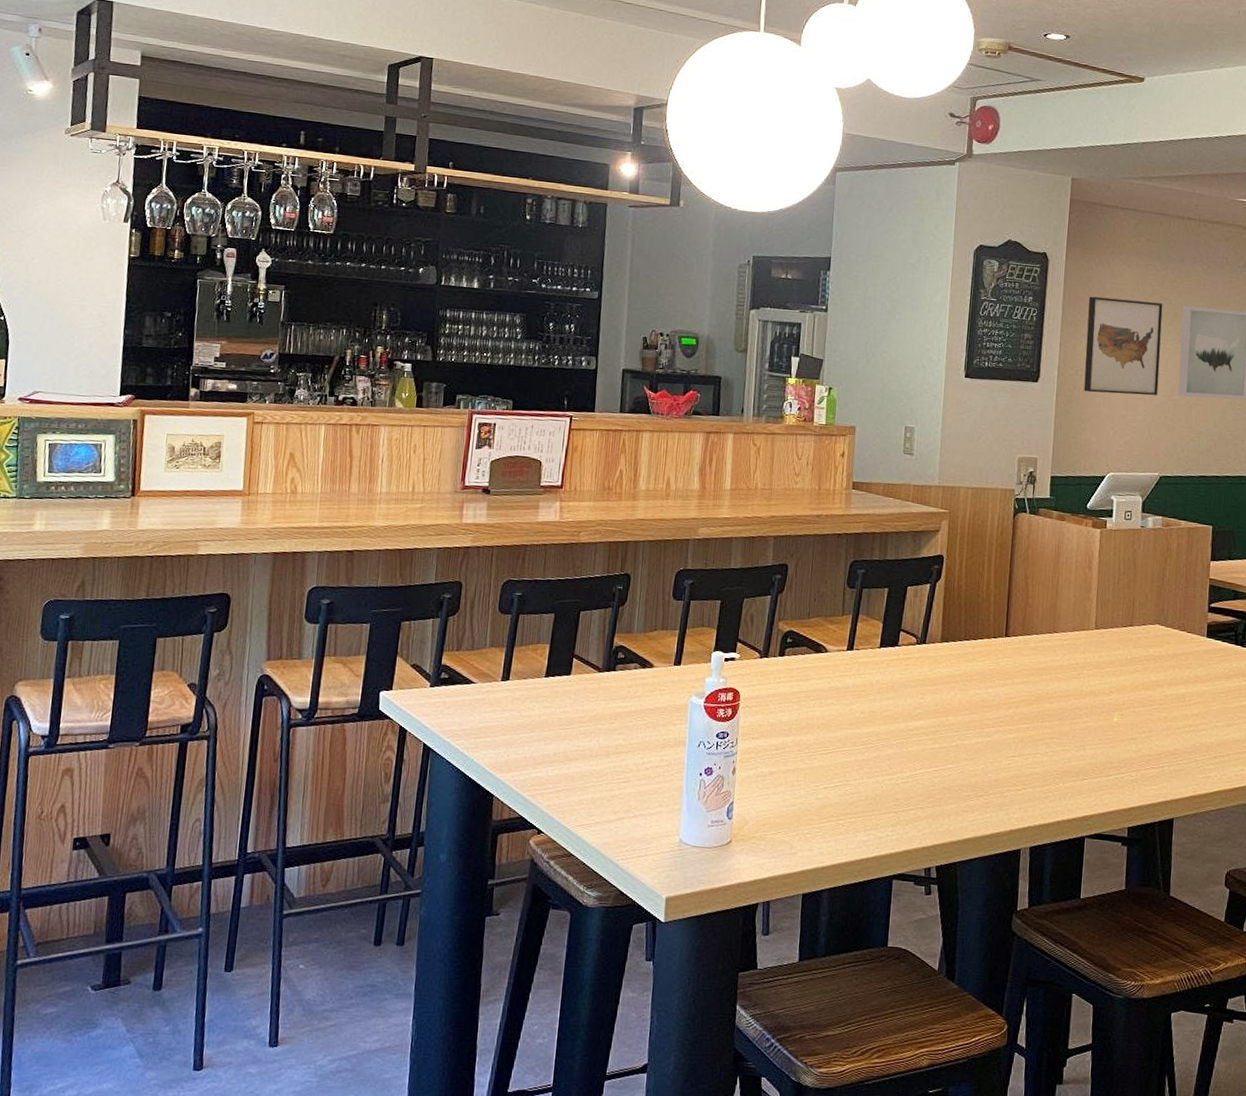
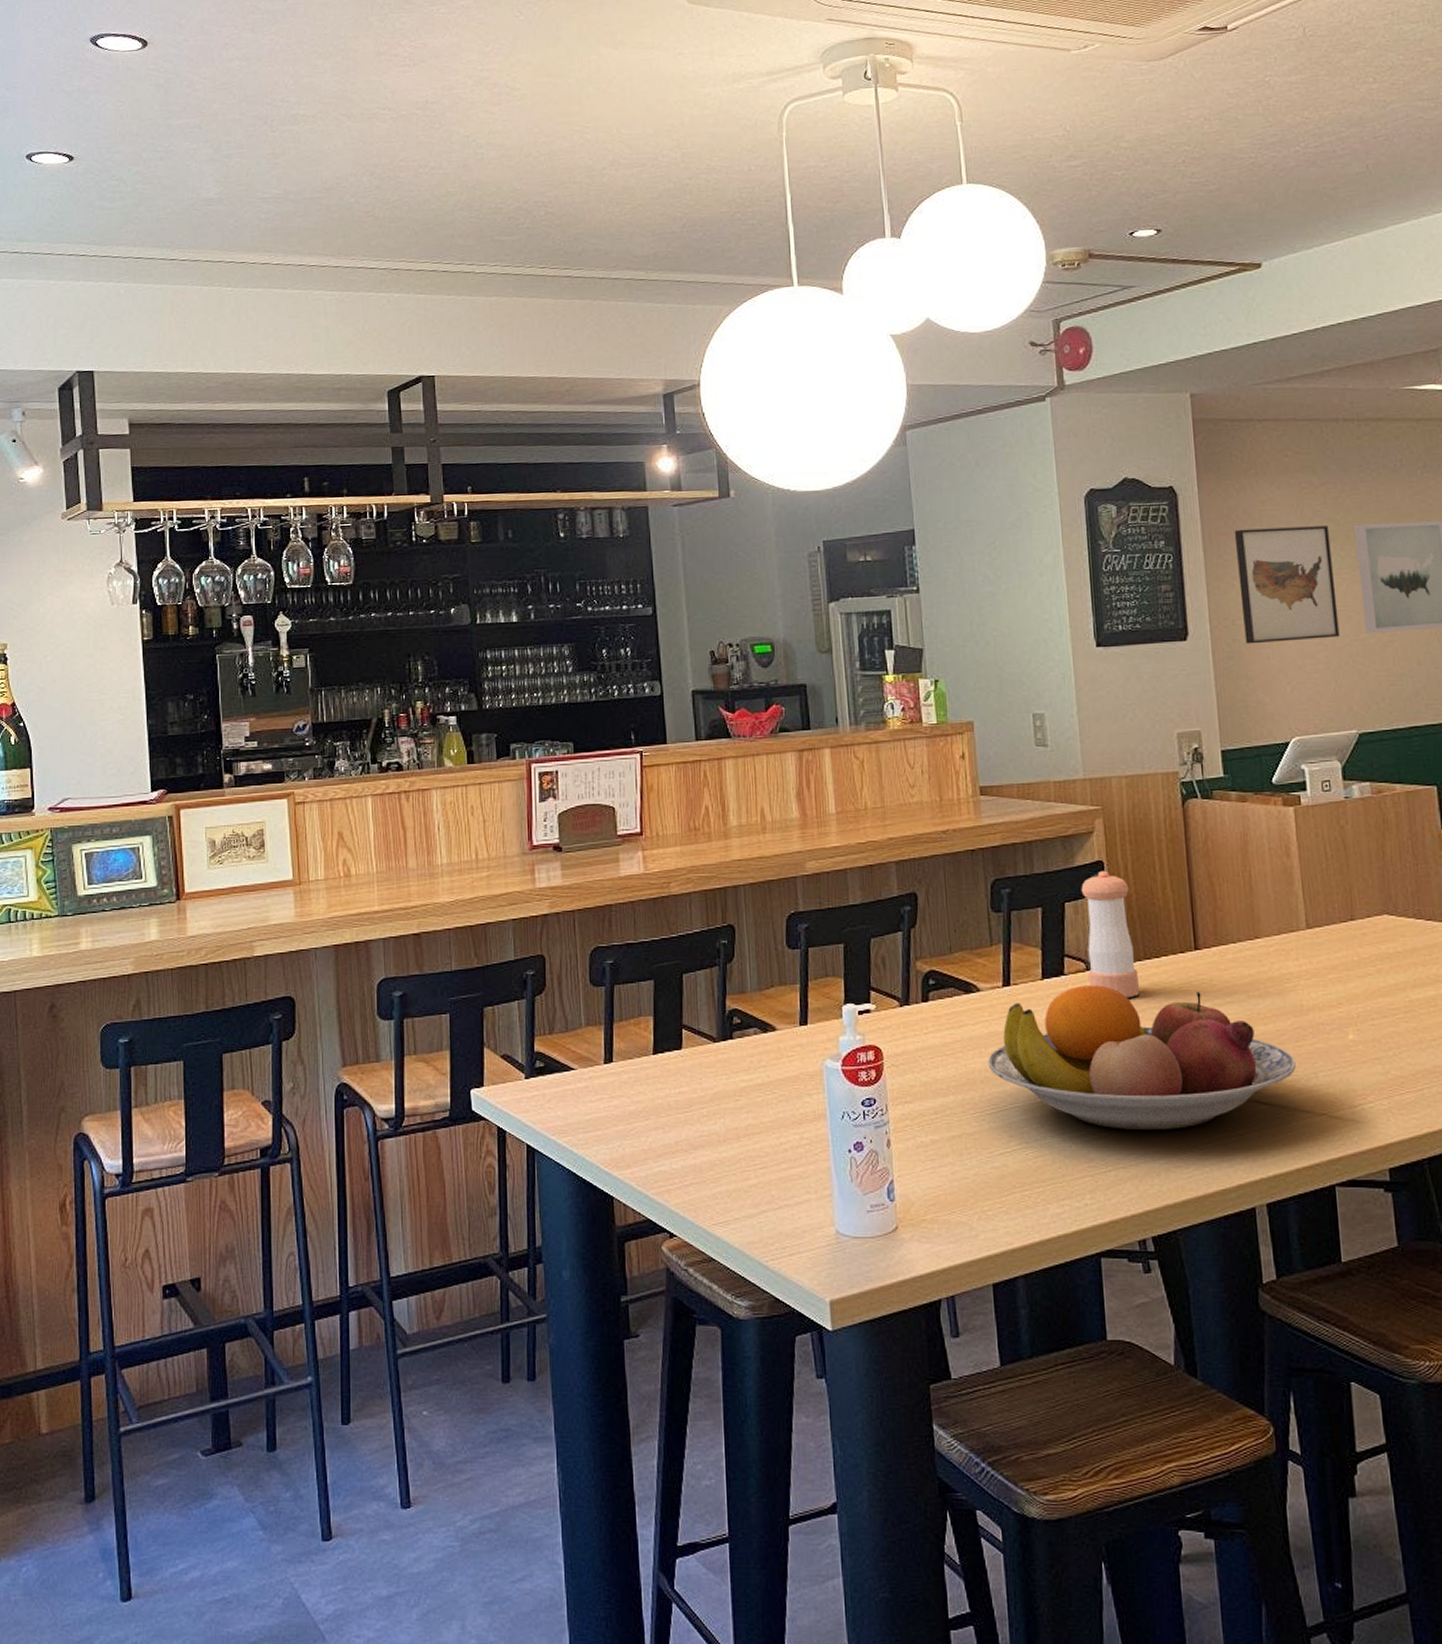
fruit bowl: none [825,656,1070,781] -> present [988,985,1296,1131]
pepper shaker: none [917,563,961,670] -> present [1081,870,1139,998]

